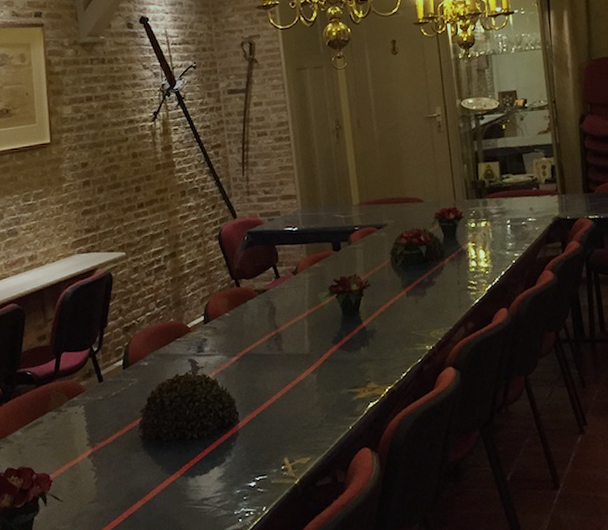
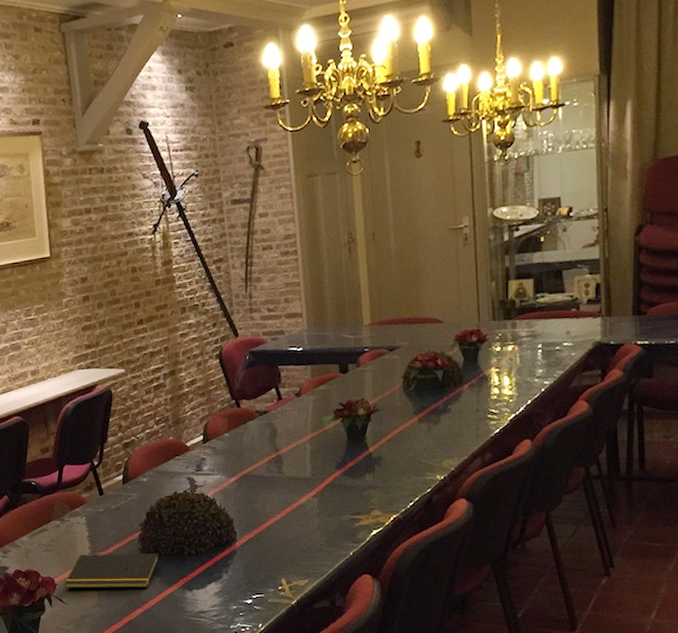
notepad: none [60,440,160,485] -> present [64,553,159,589]

